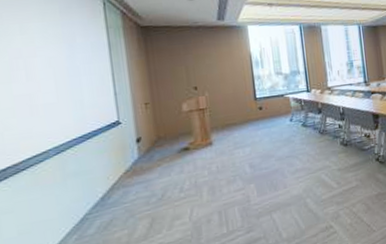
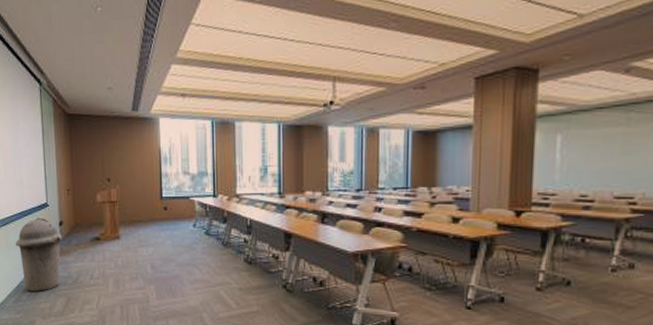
trash can: none [76,137,142,224] -> present [16,218,63,292]

